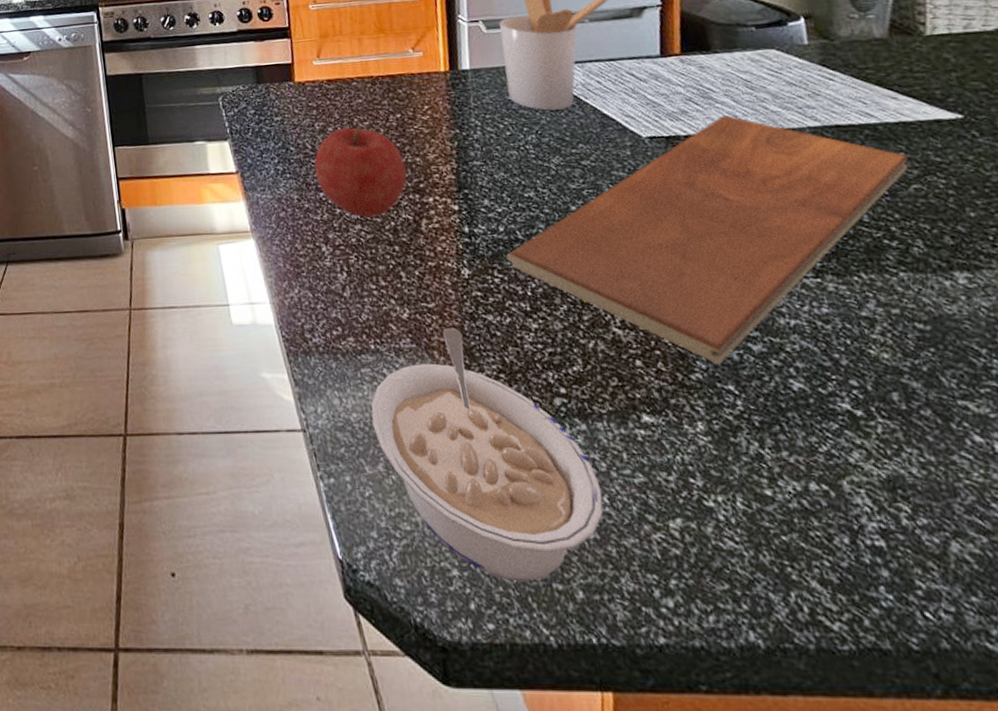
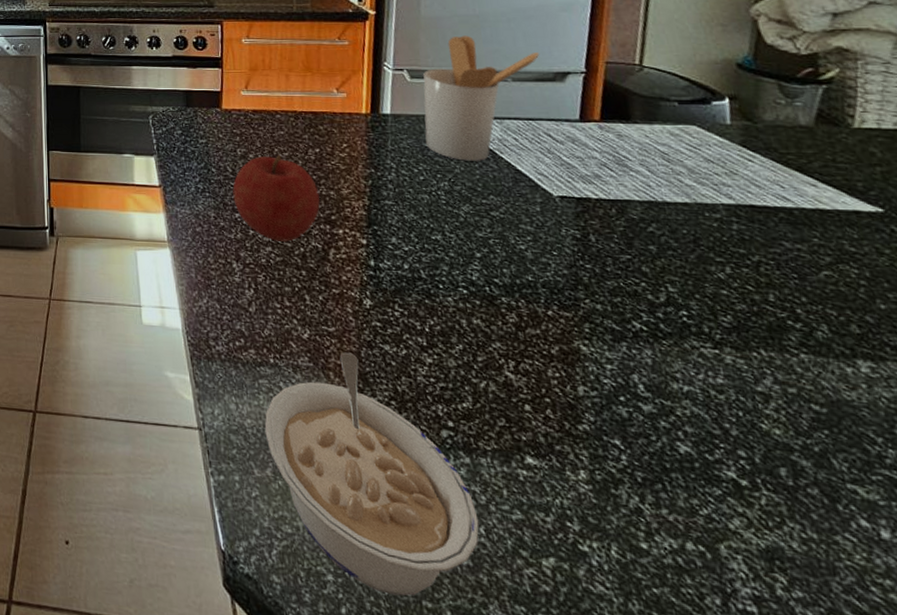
chopping board: present [506,115,909,364] -> none [408,184,822,419]

